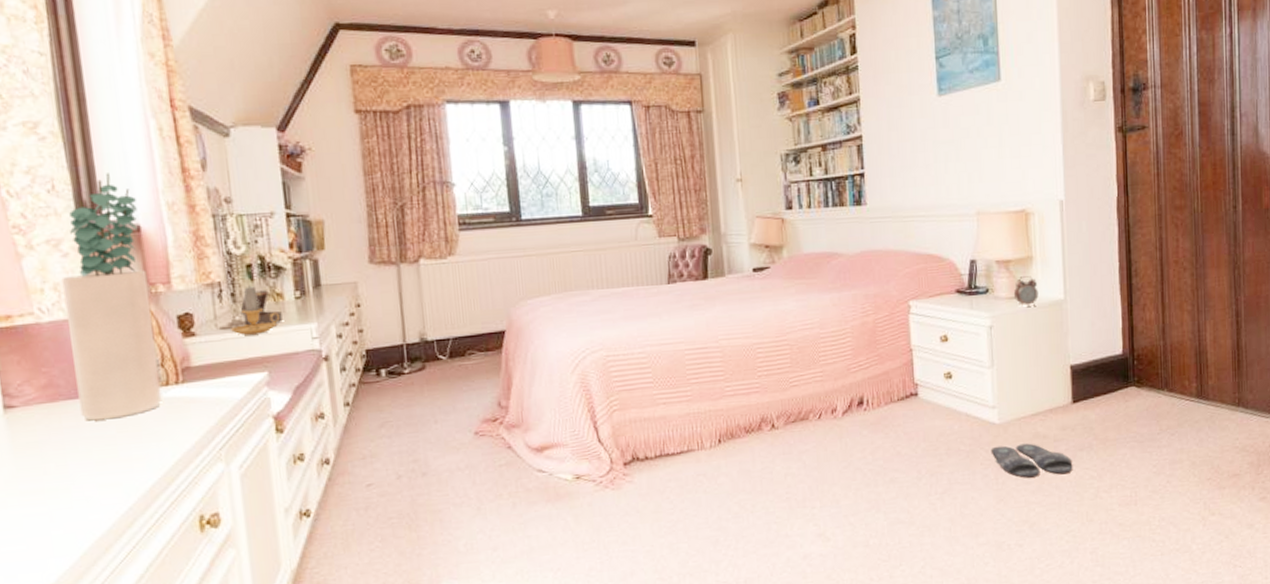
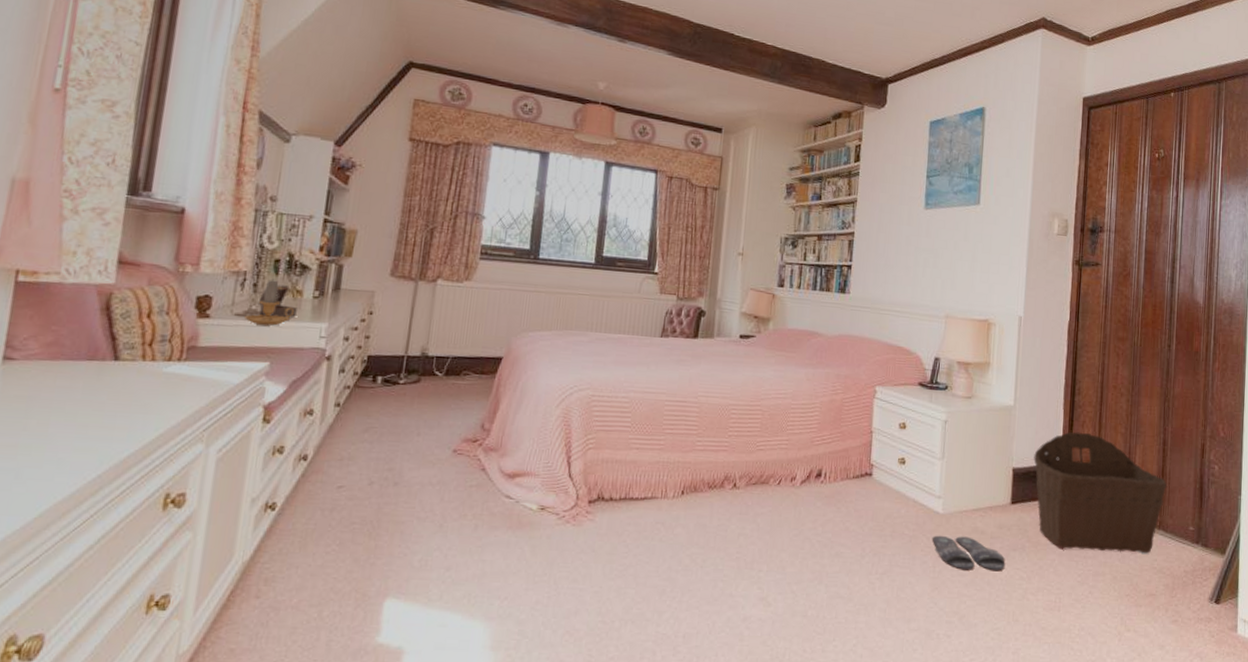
vase: present [61,173,162,421] -> none [77,156,188,386]
alarm clock: present [1013,276,1039,307] -> none [969,379,992,408]
wicker basket: none [1092,315,1243,441] -> present [1034,432,1167,554]

